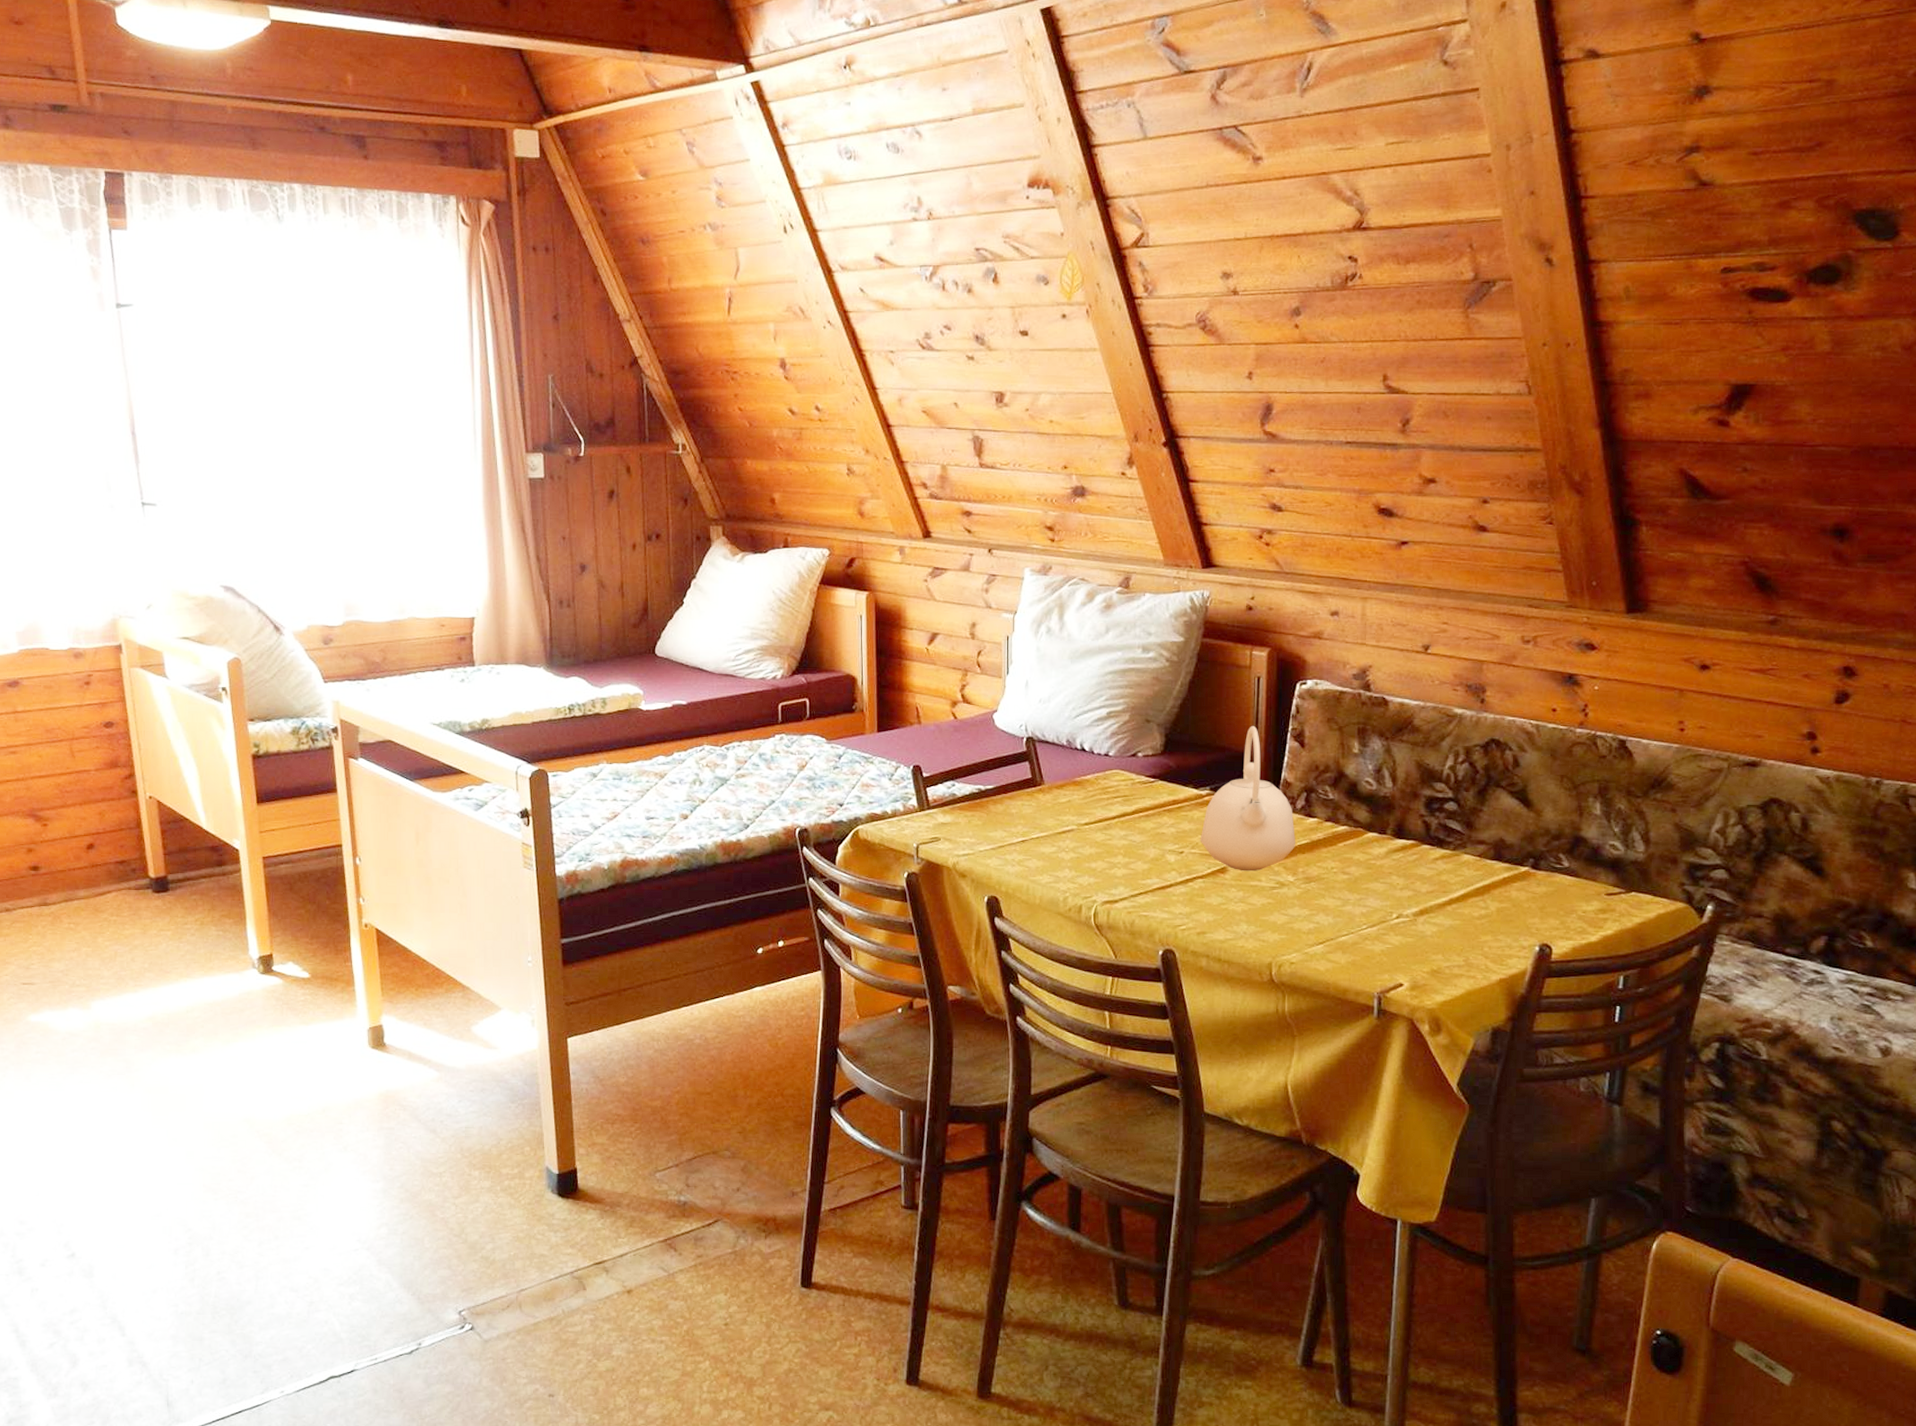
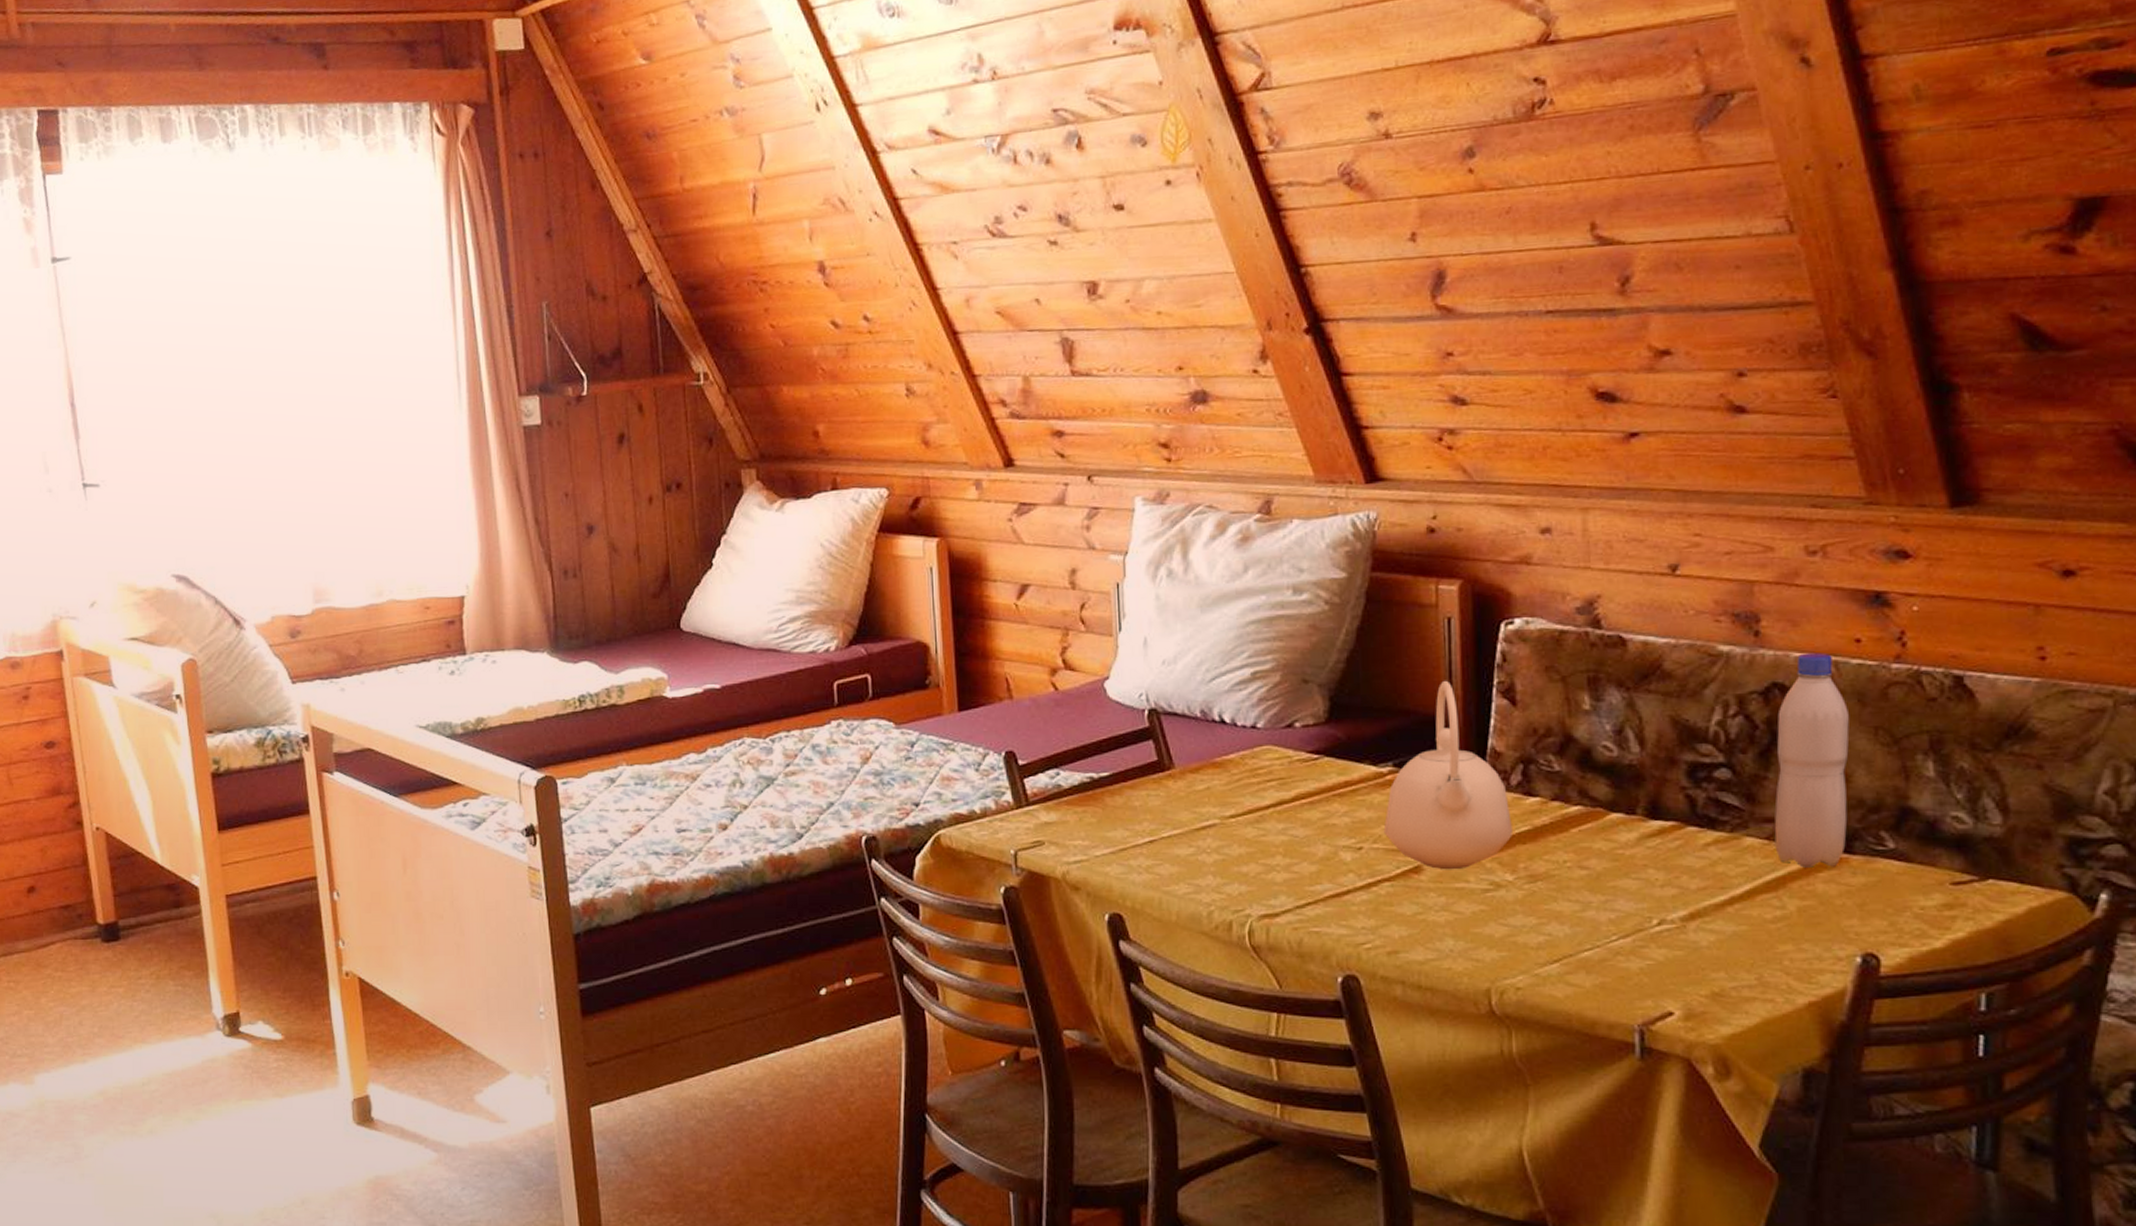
water bottle: none [1484,718,1544,879] -> present [1774,653,1850,868]

